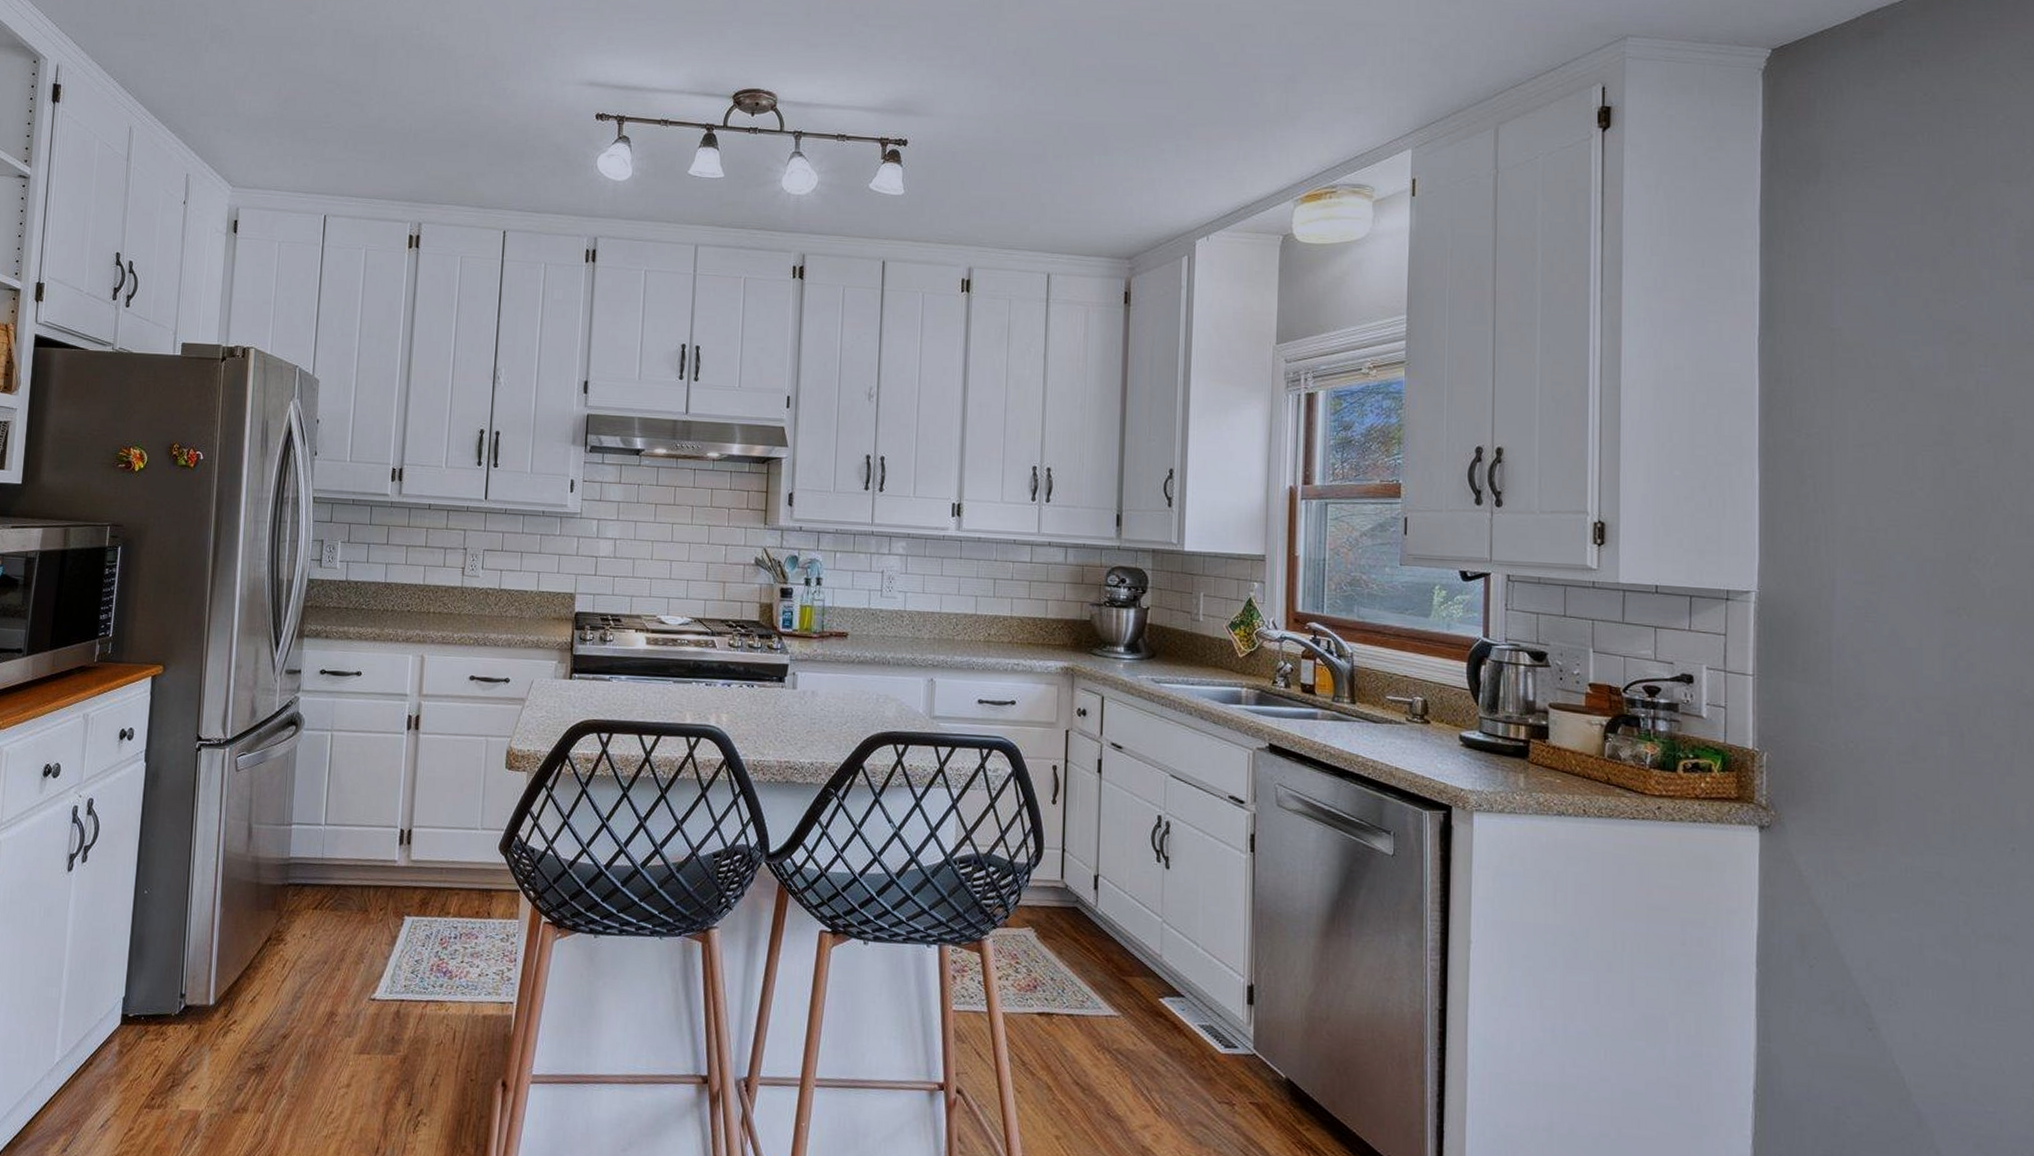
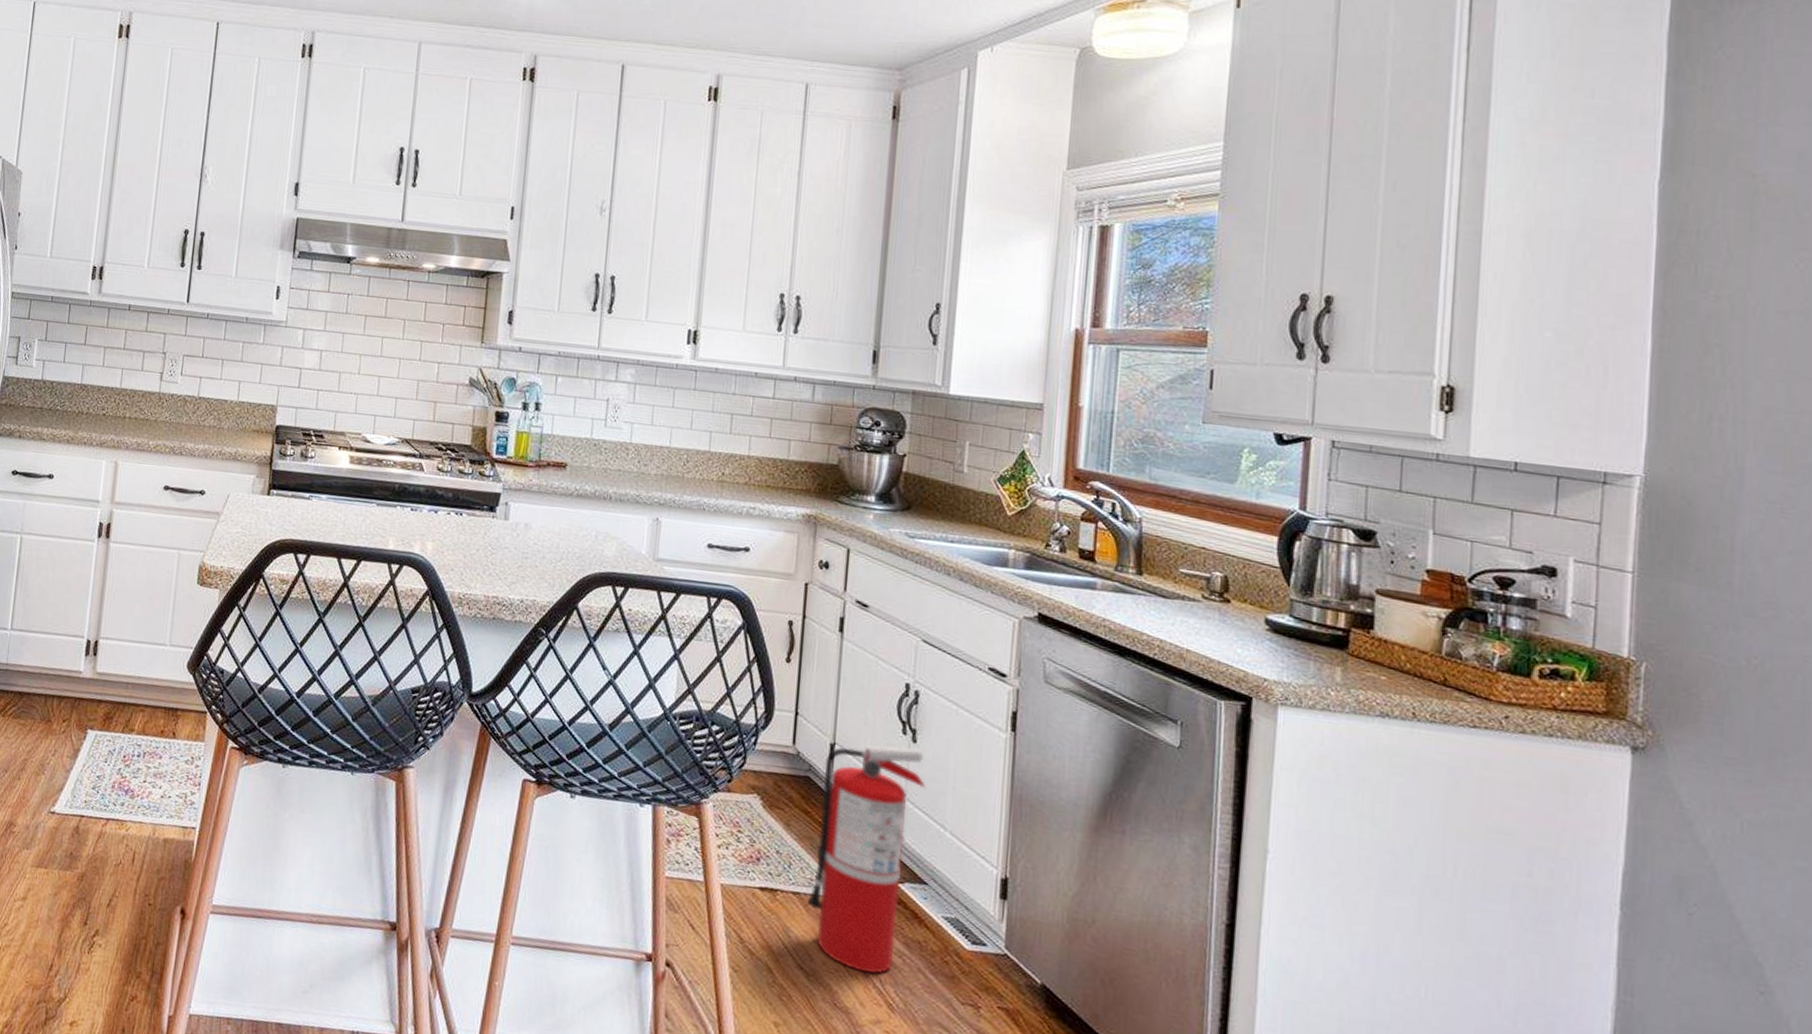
fire extinguisher: none [1080,873,1179,1082] -> present [807,745,926,974]

